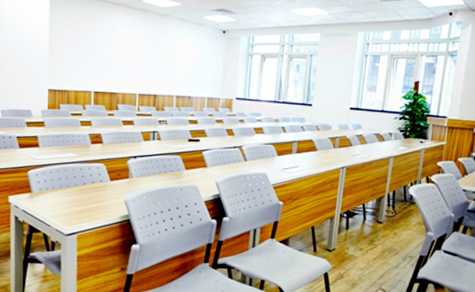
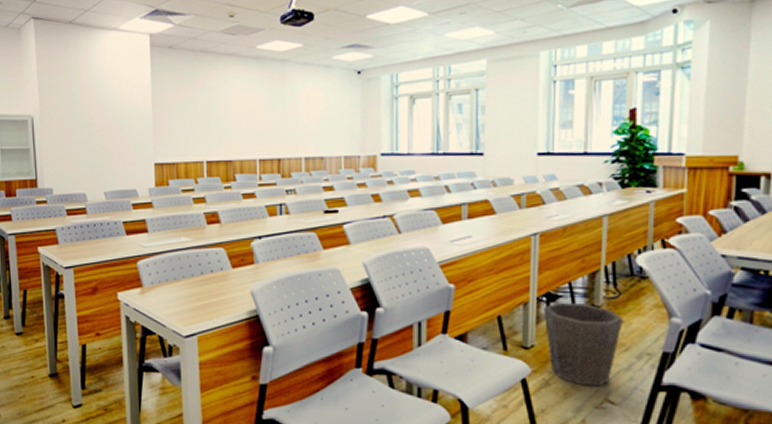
waste bin: none [343,218,397,279] -> present [543,302,624,387]

